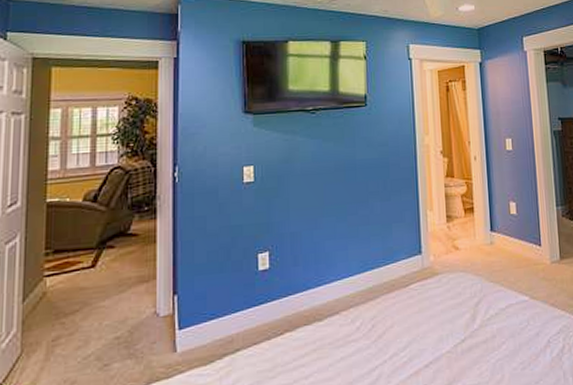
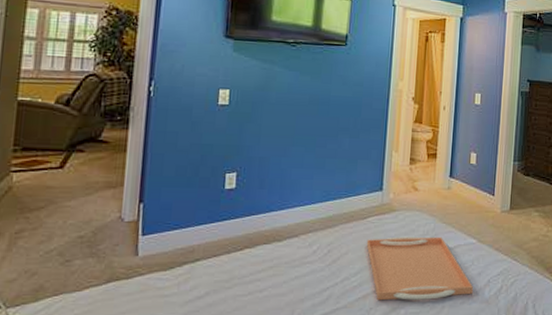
serving tray: none [411,297,533,376] -> present [366,236,473,301]

